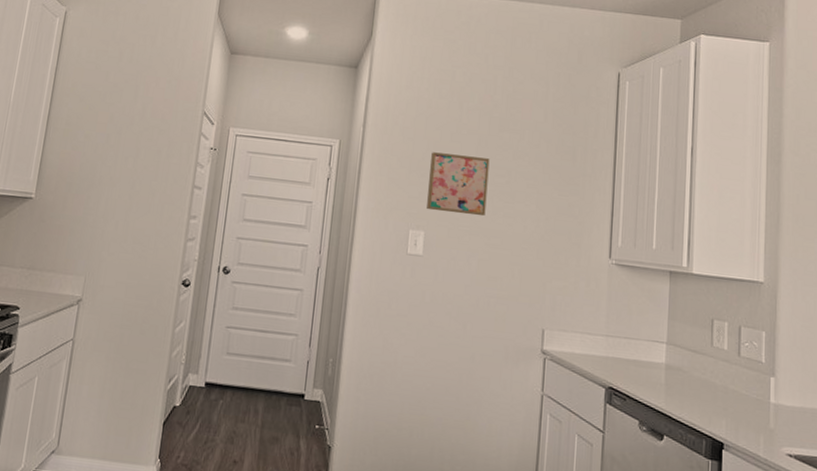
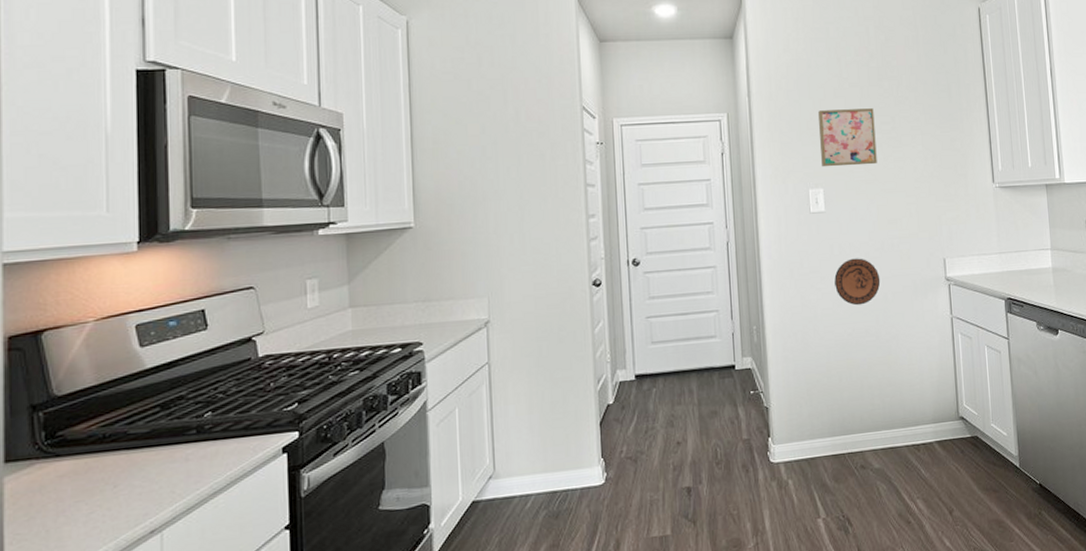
decorative plate: none [420,309,470,361] -> present [834,258,881,306]

